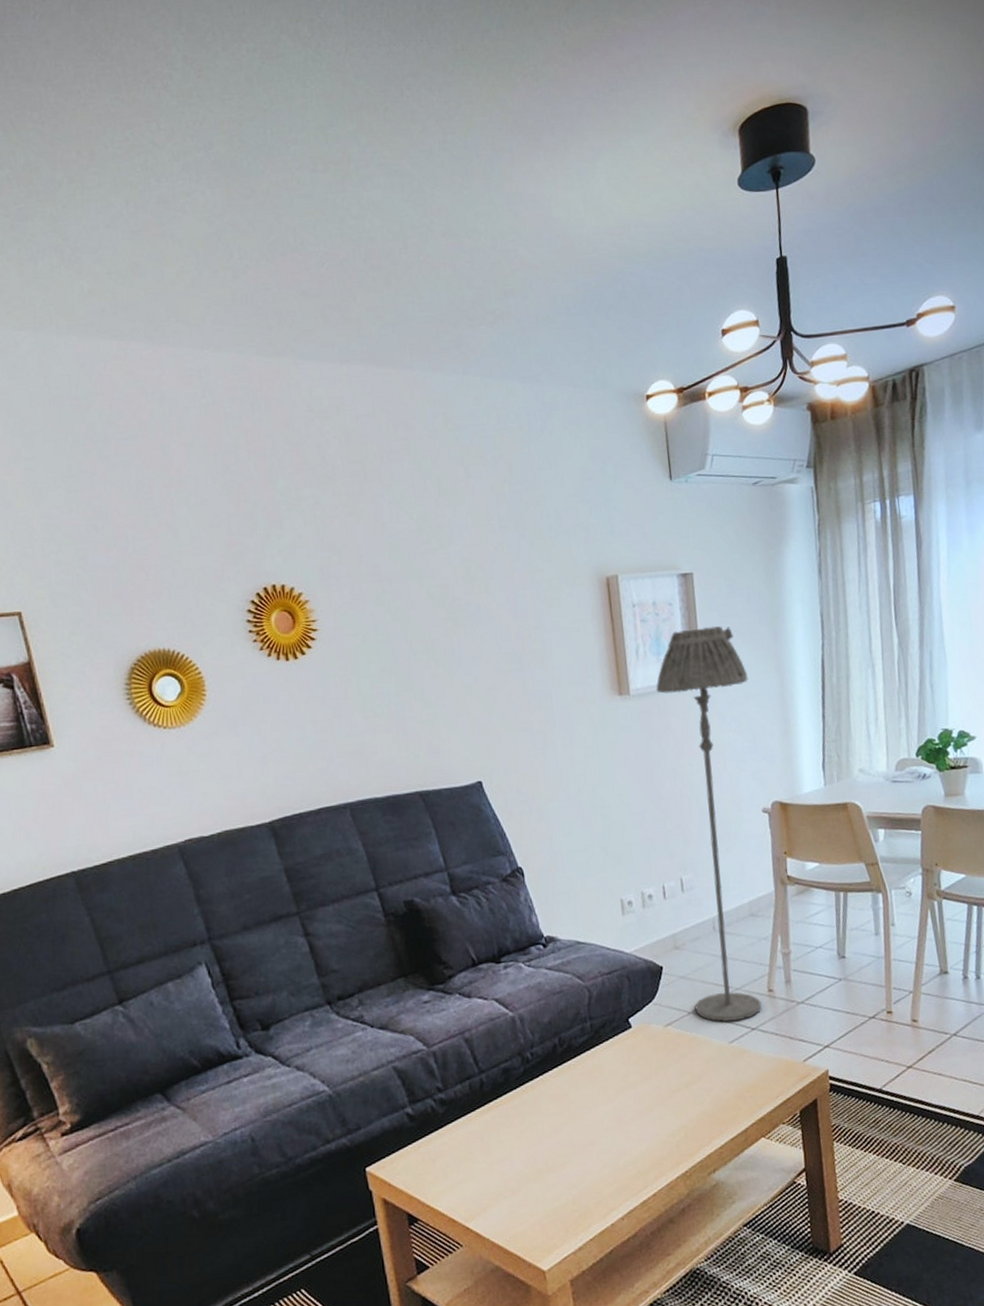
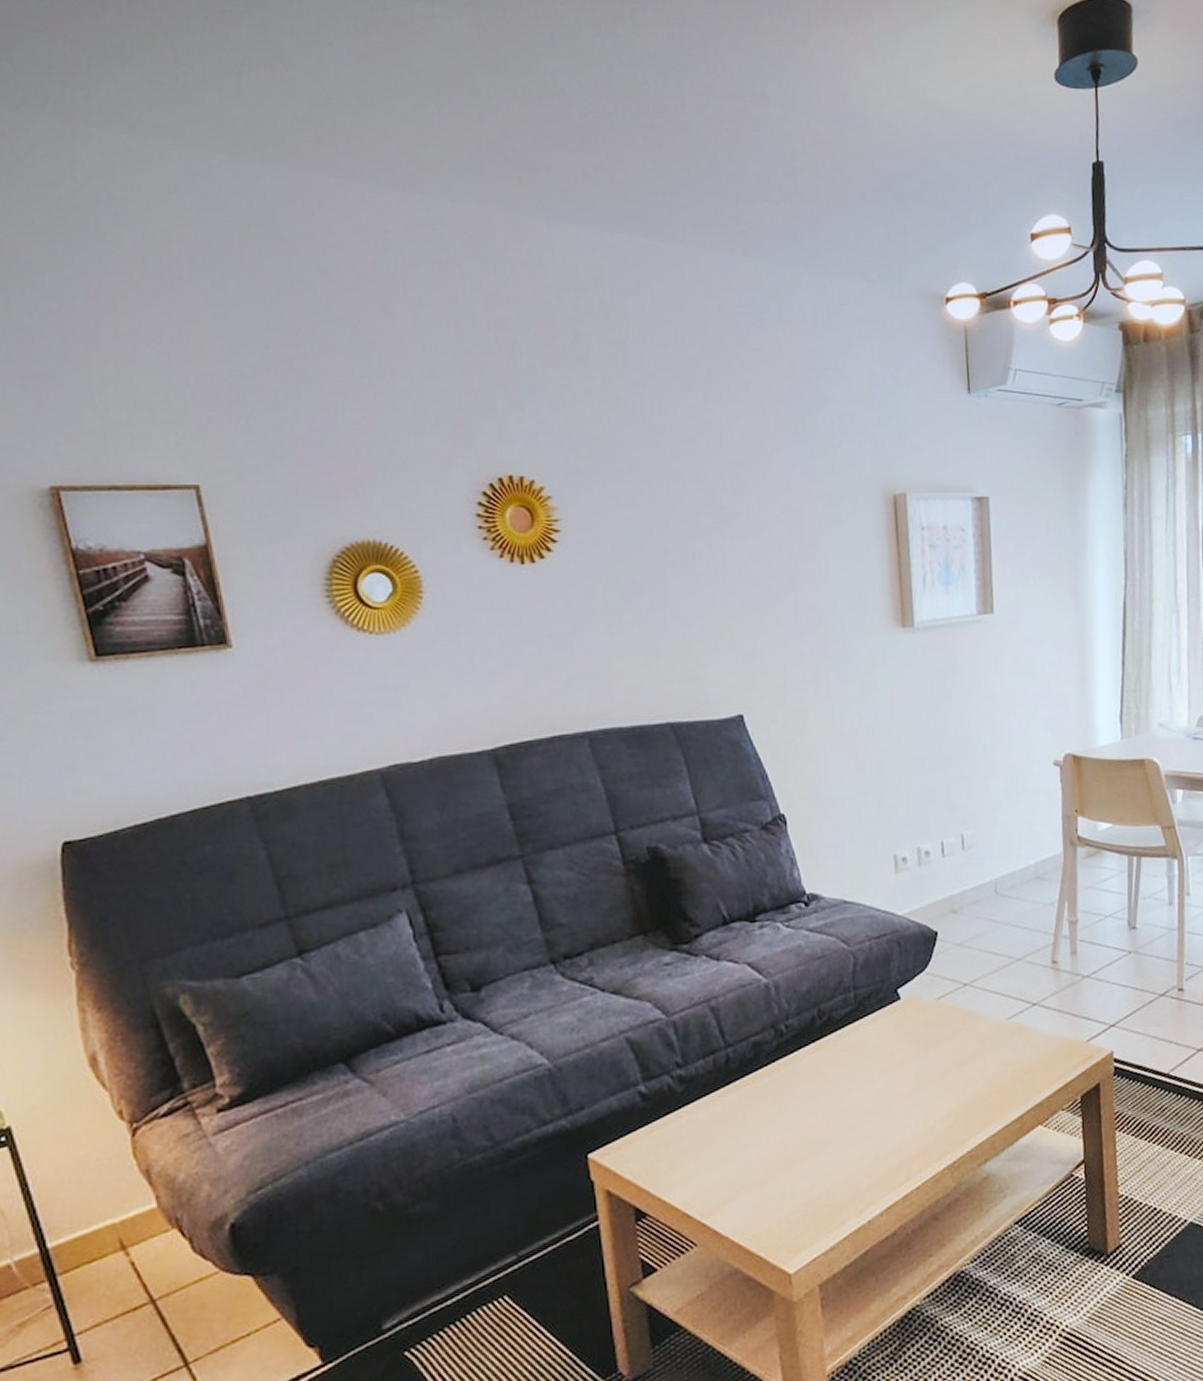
floor lamp: present [656,626,762,1023] -> none [943,557,1044,997]

